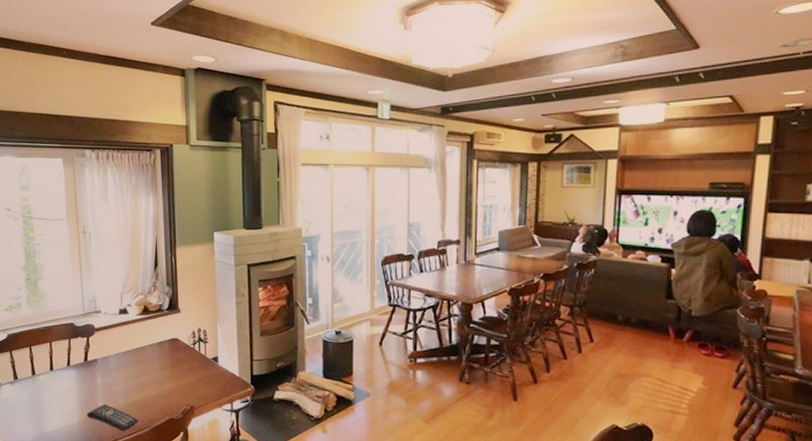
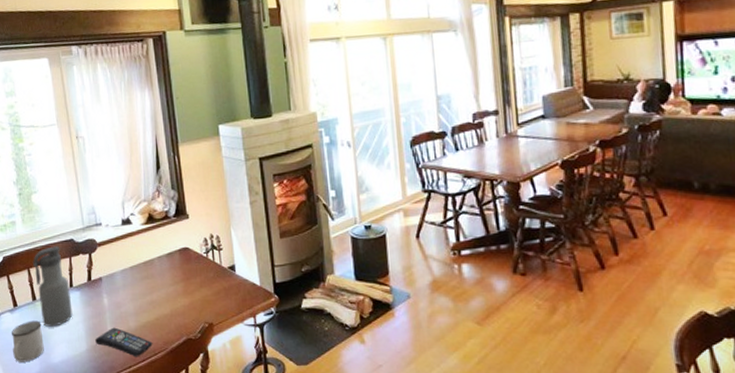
mug: none [10,393,40,430] -> present [12,320,44,362]
water bottle: none [35,328,68,400] -> present [33,246,73,327]

